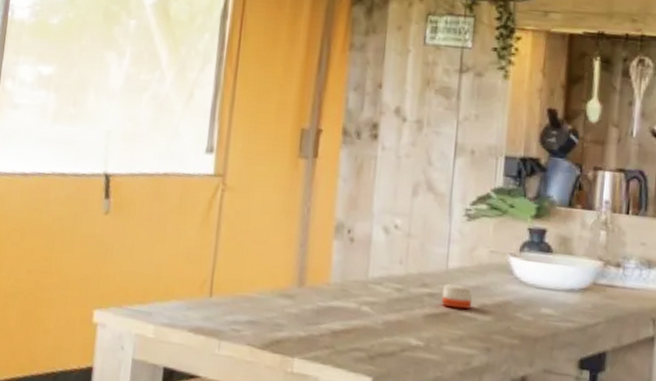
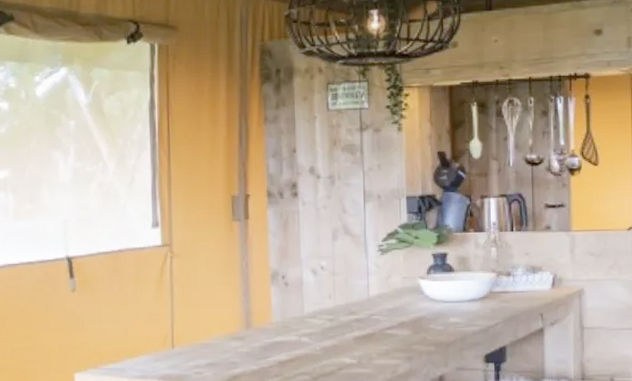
candle: present [441,283,472,309] -> none [366,308,393,329]

